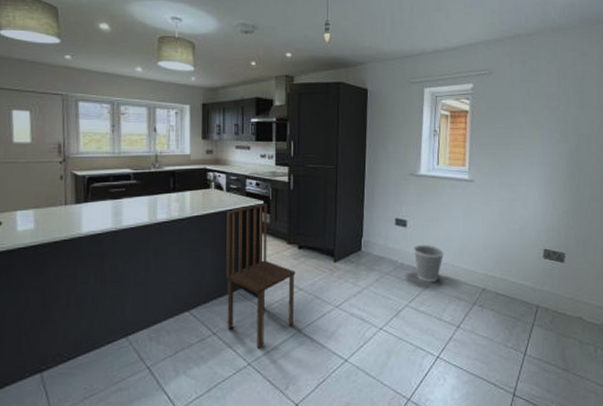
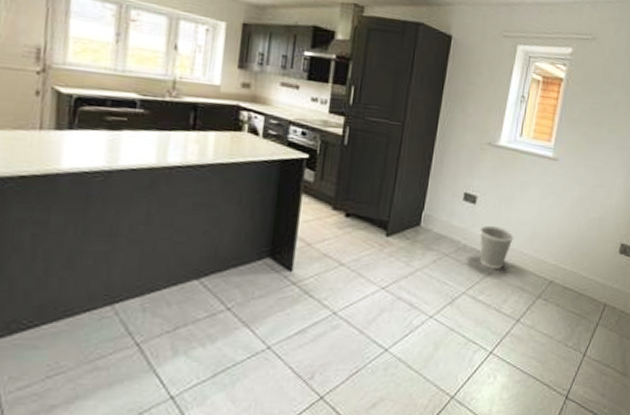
dining chair: present [226,204,296,349] -> none [245,158,339,331]

